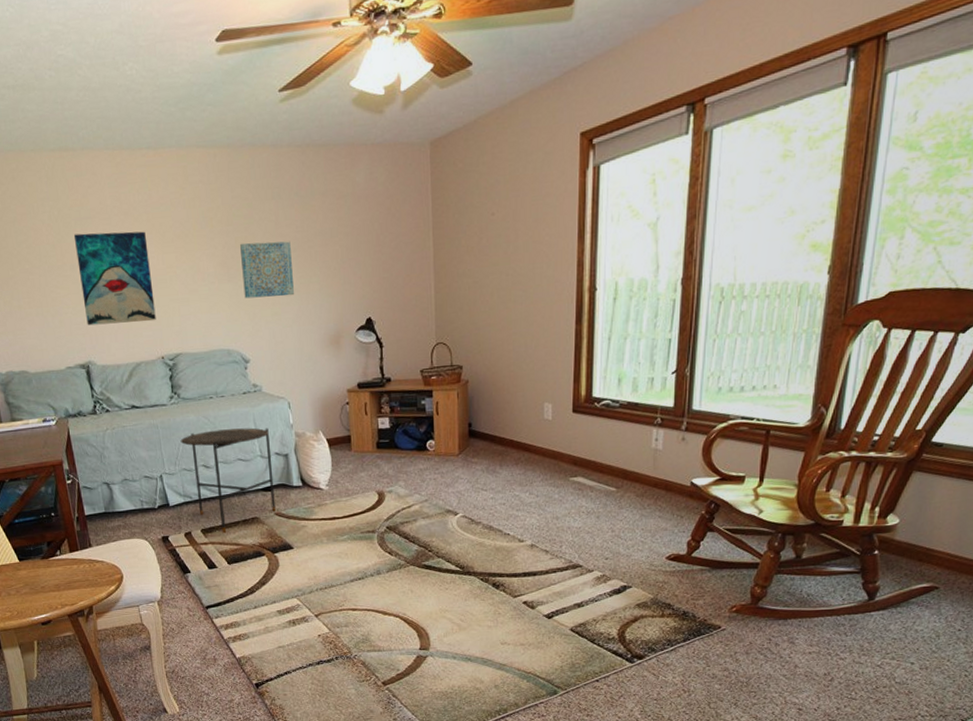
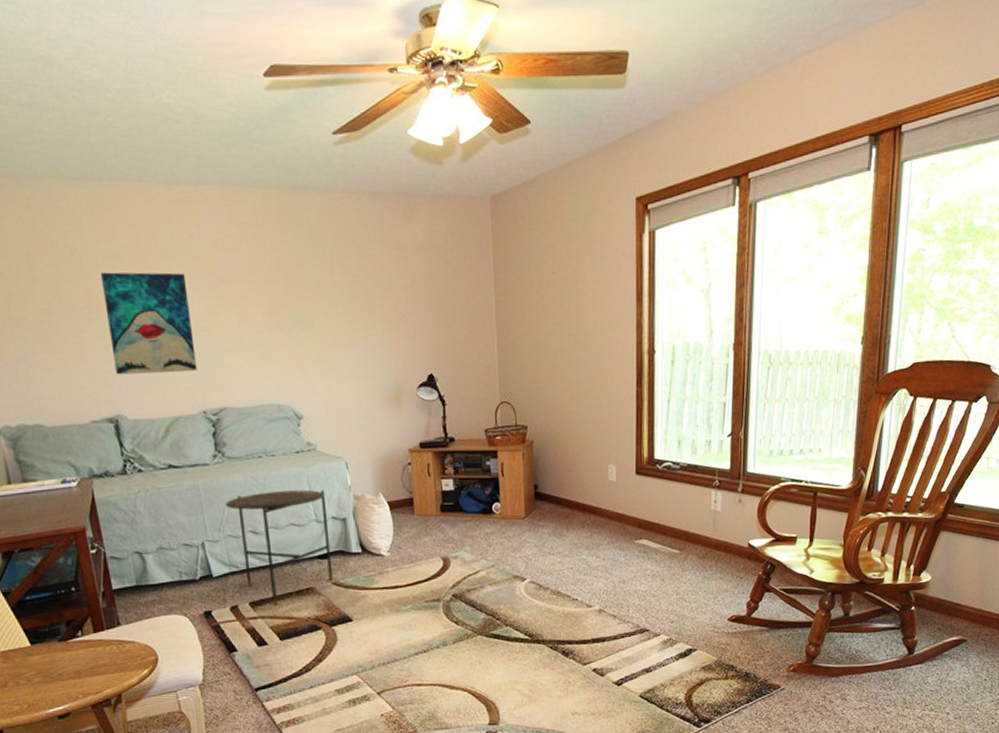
wall art: present [240,241,294,299] -> none [292,290,351,350]

